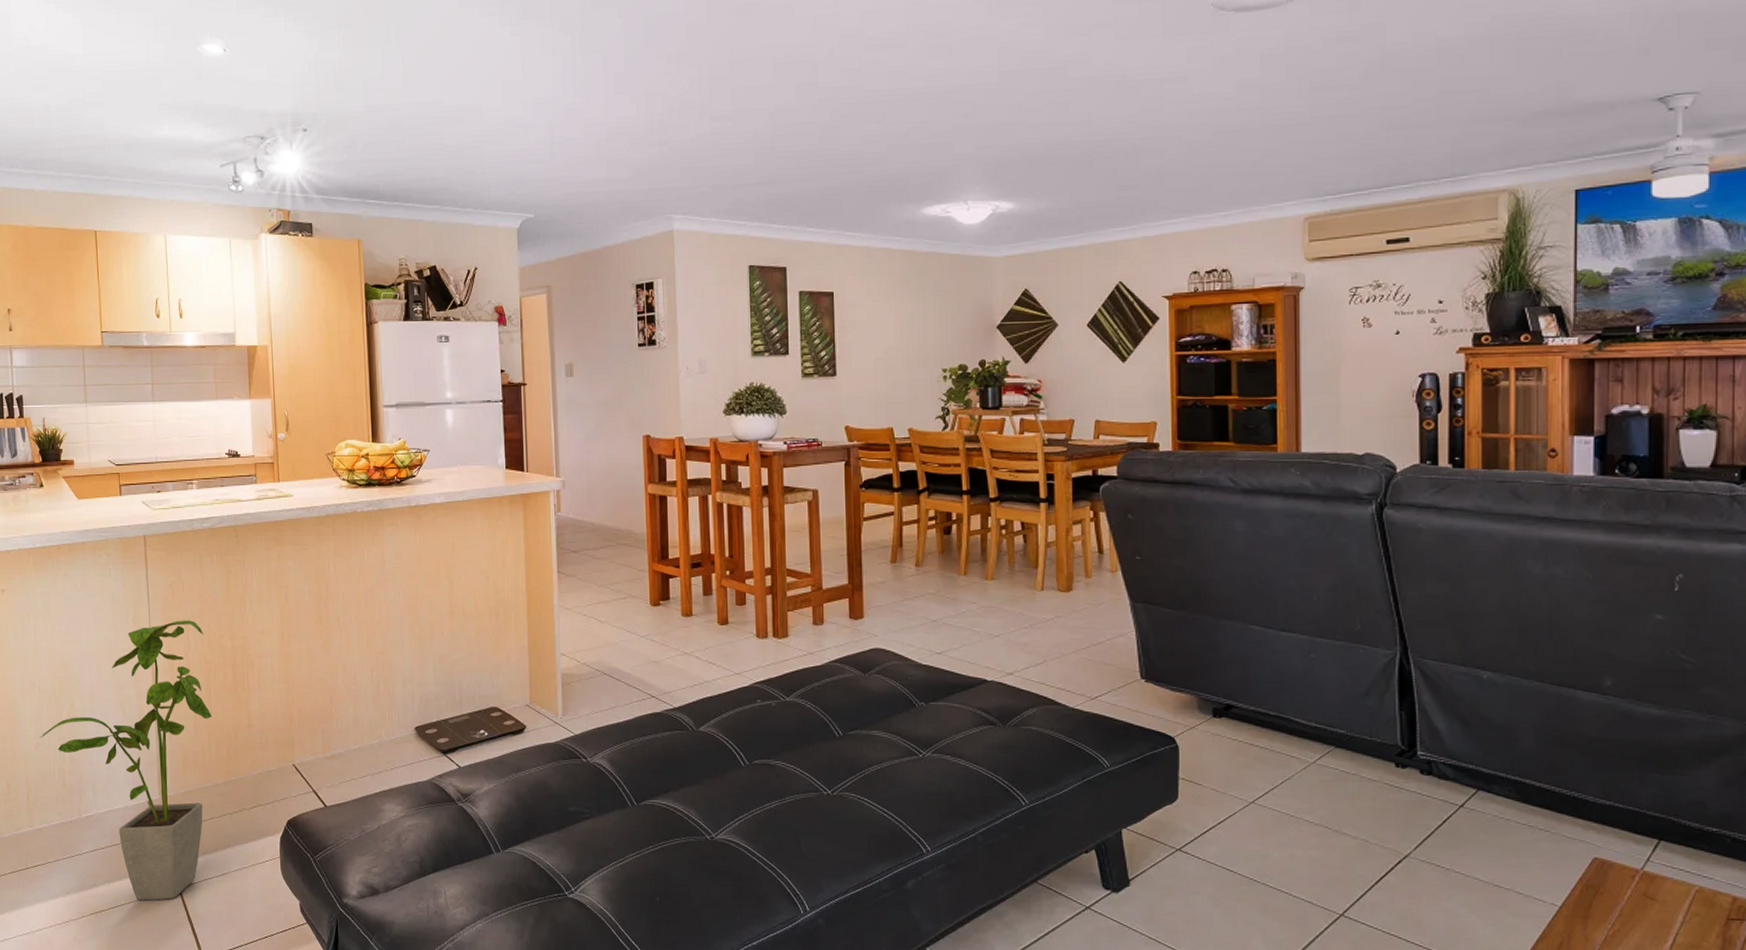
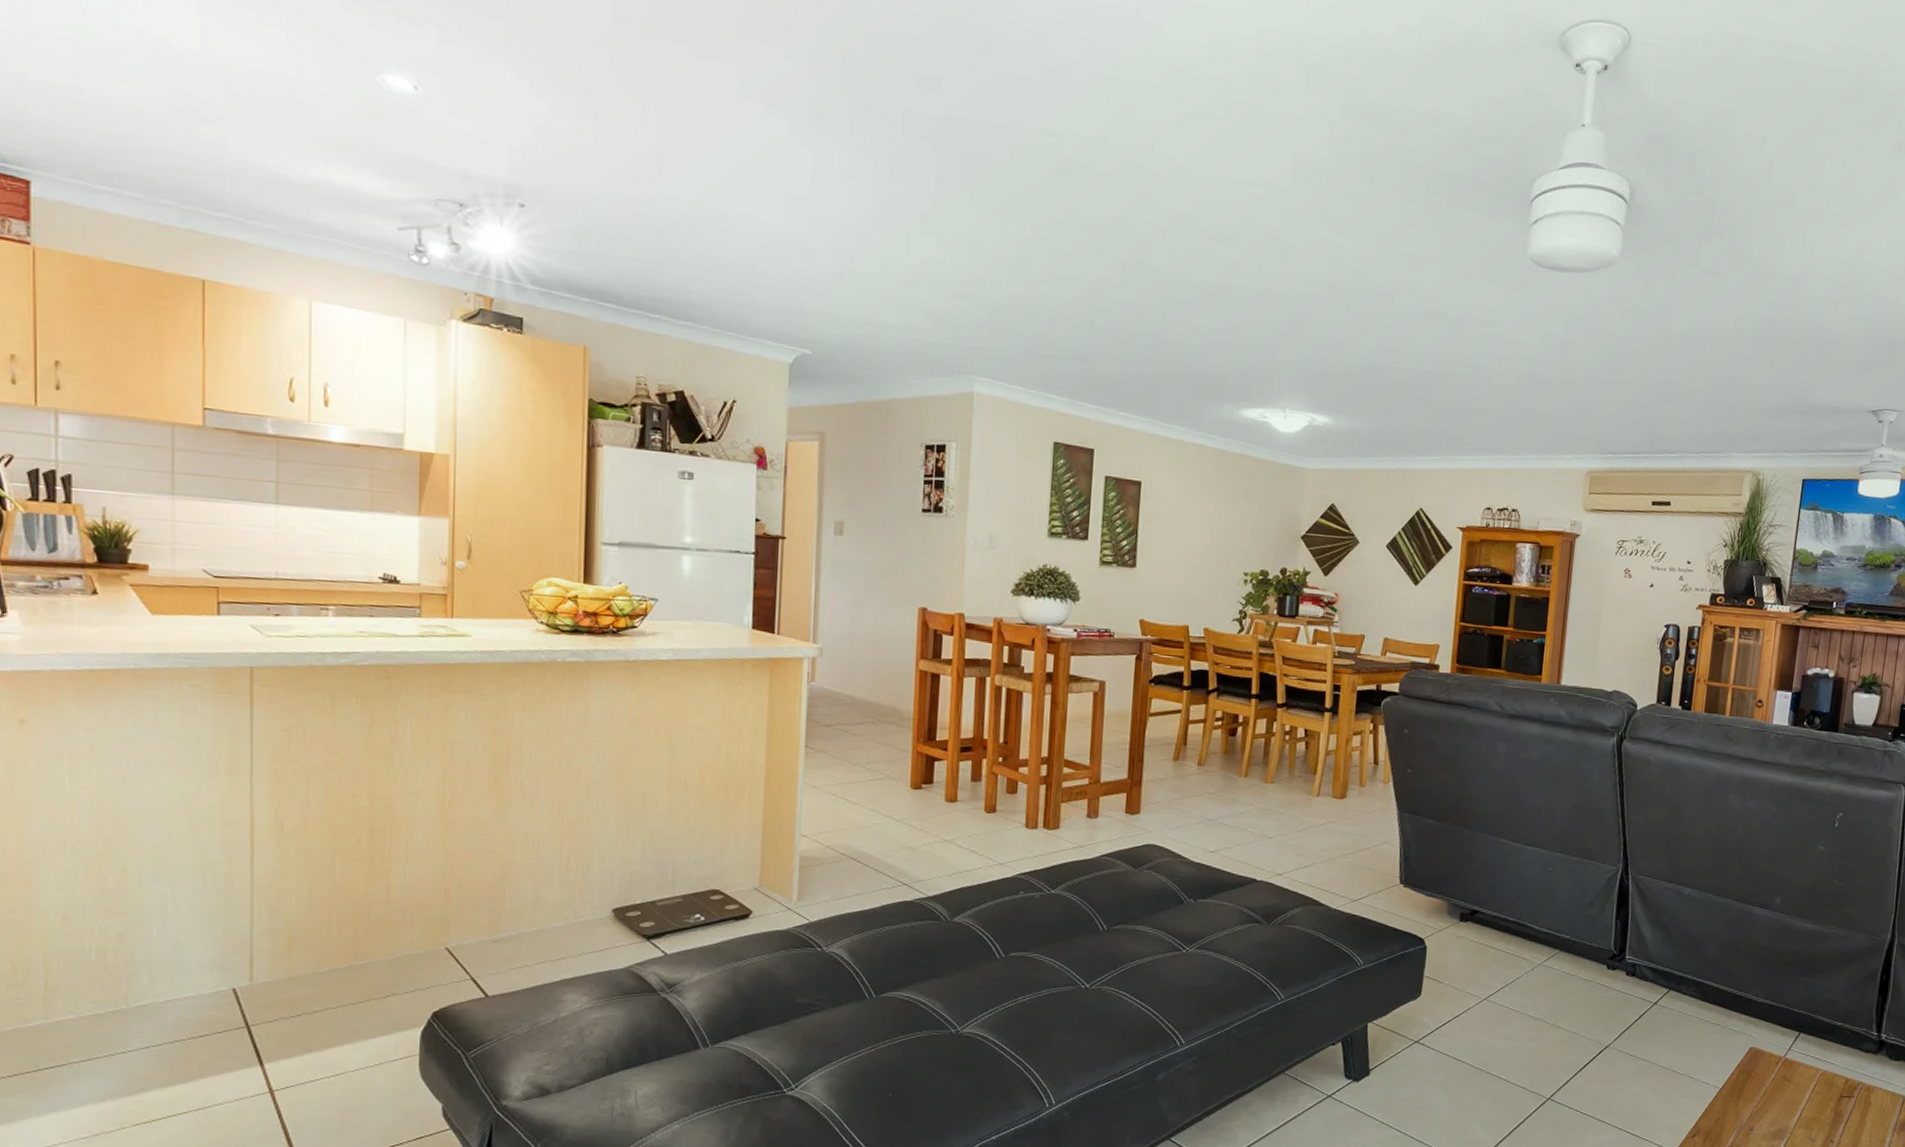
house plant: present [40,620,211,901] -> none [70,772,334,1108]

